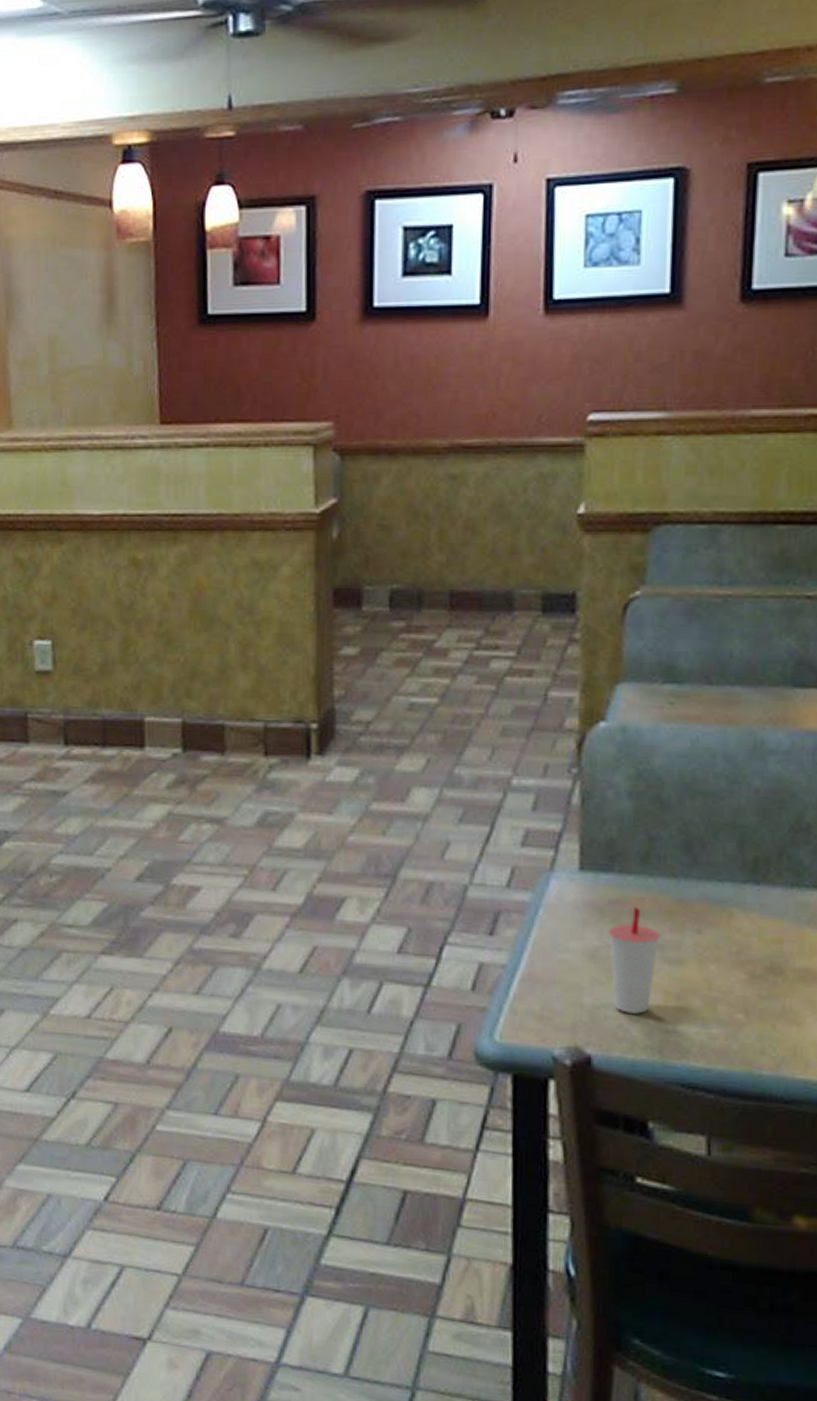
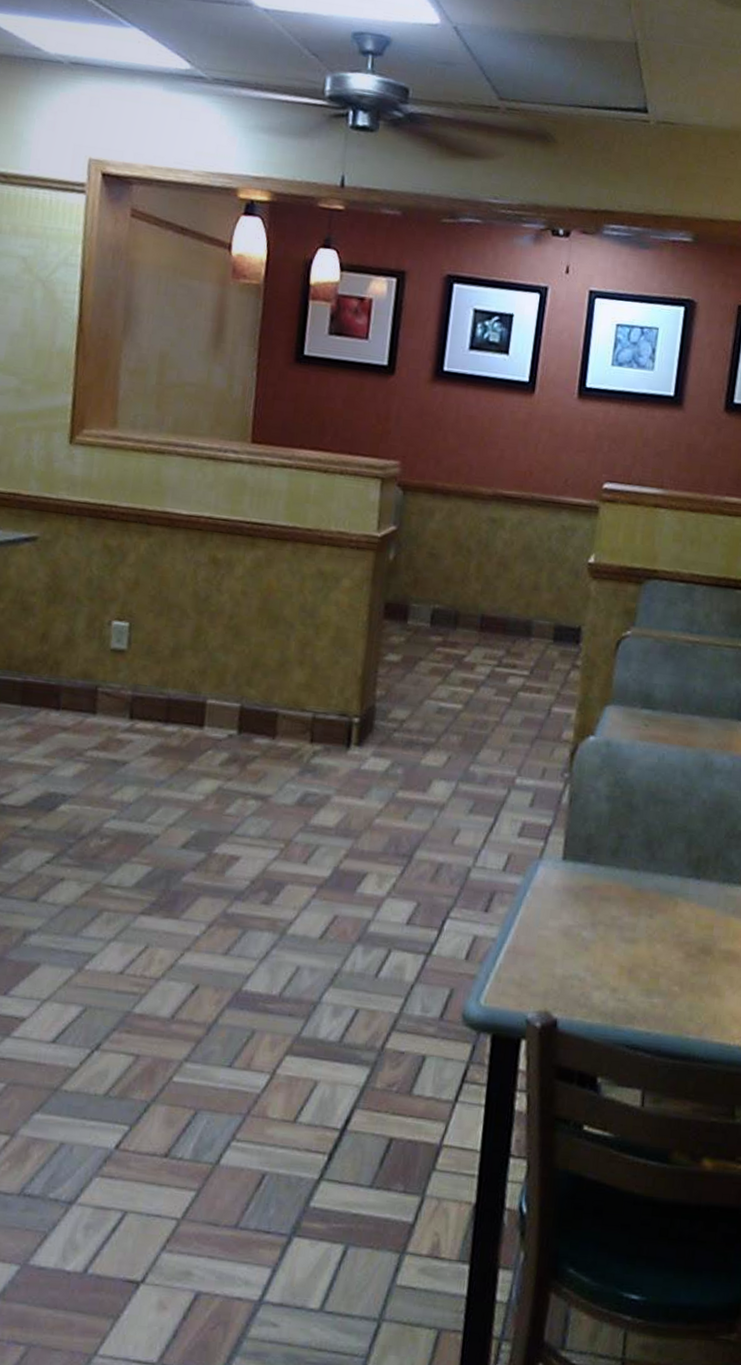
cup: present [608,907,660,1014] -> none [579,893,621,984]

